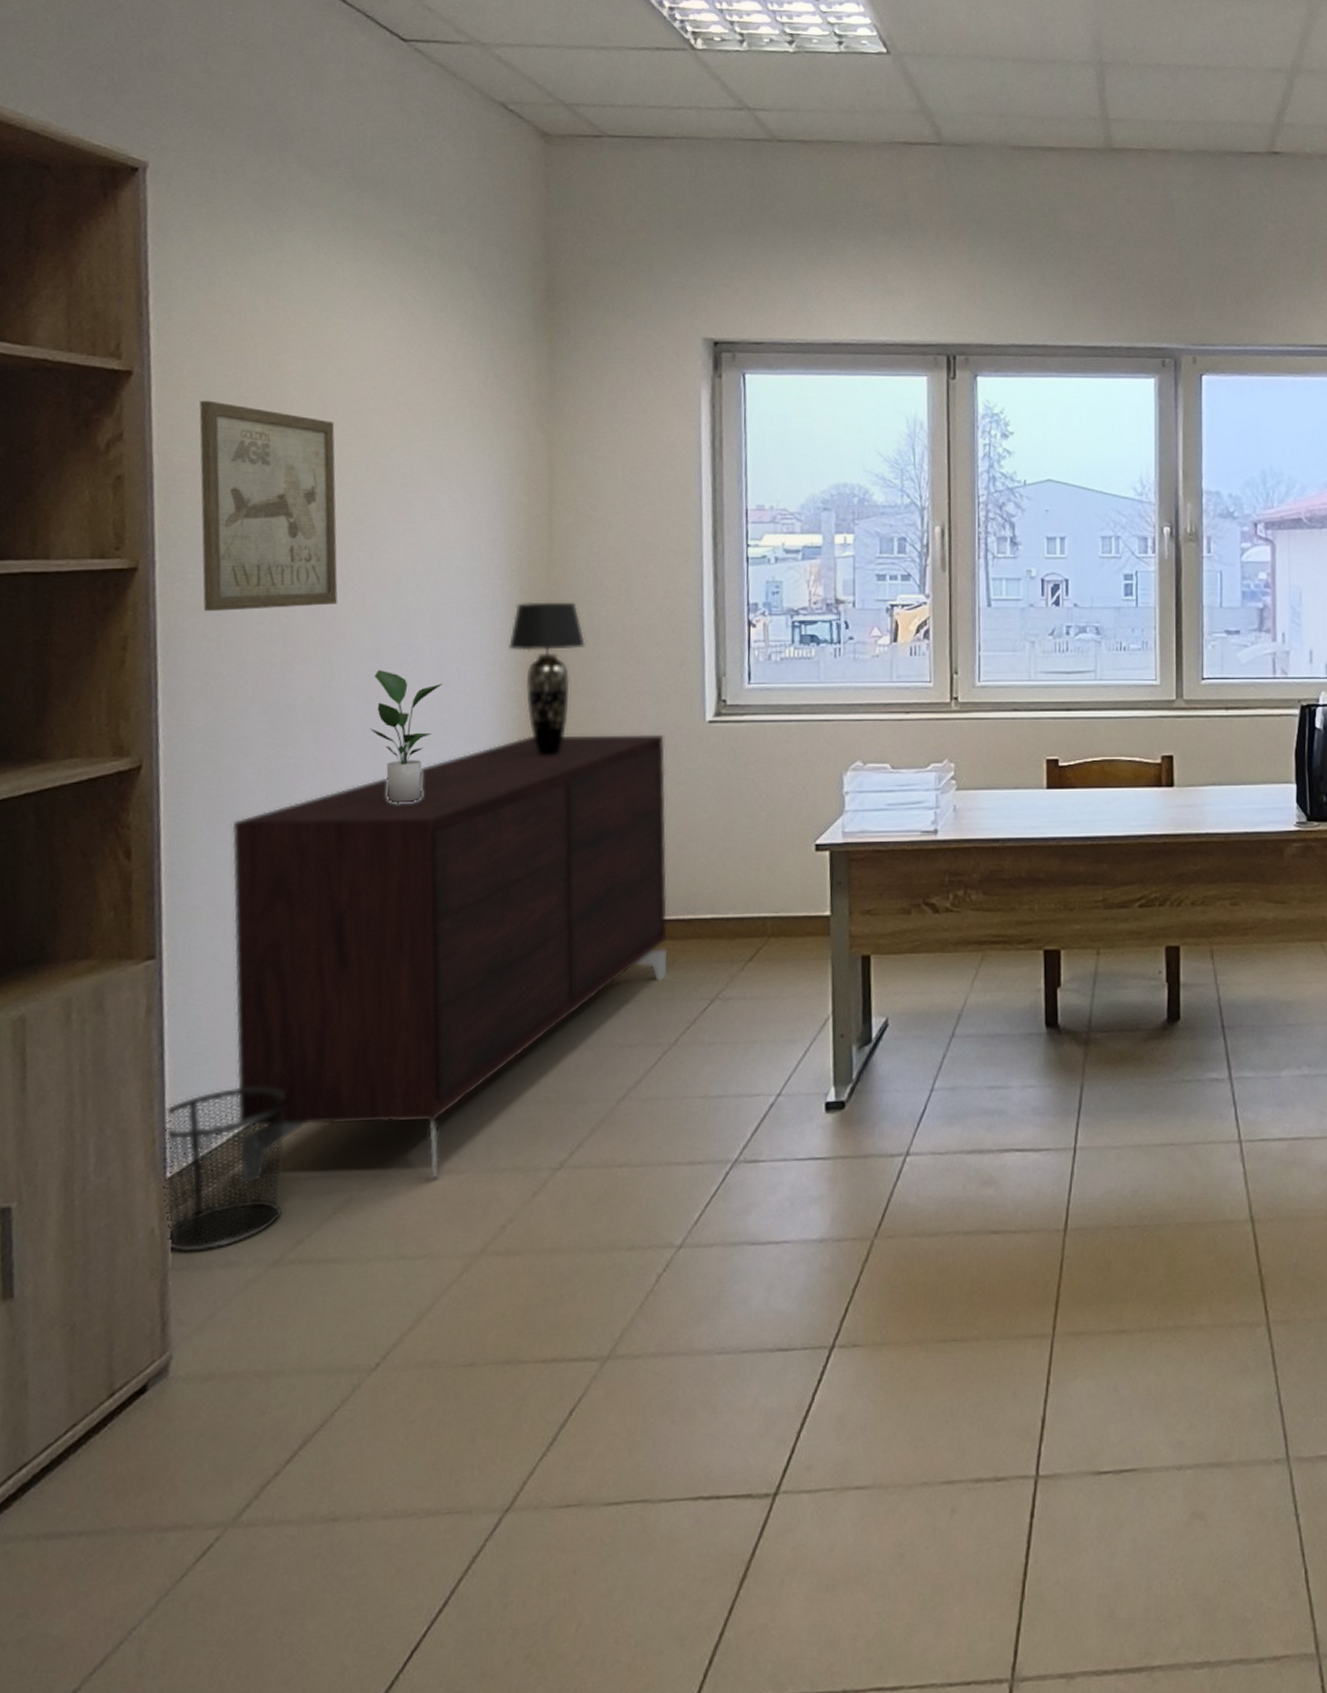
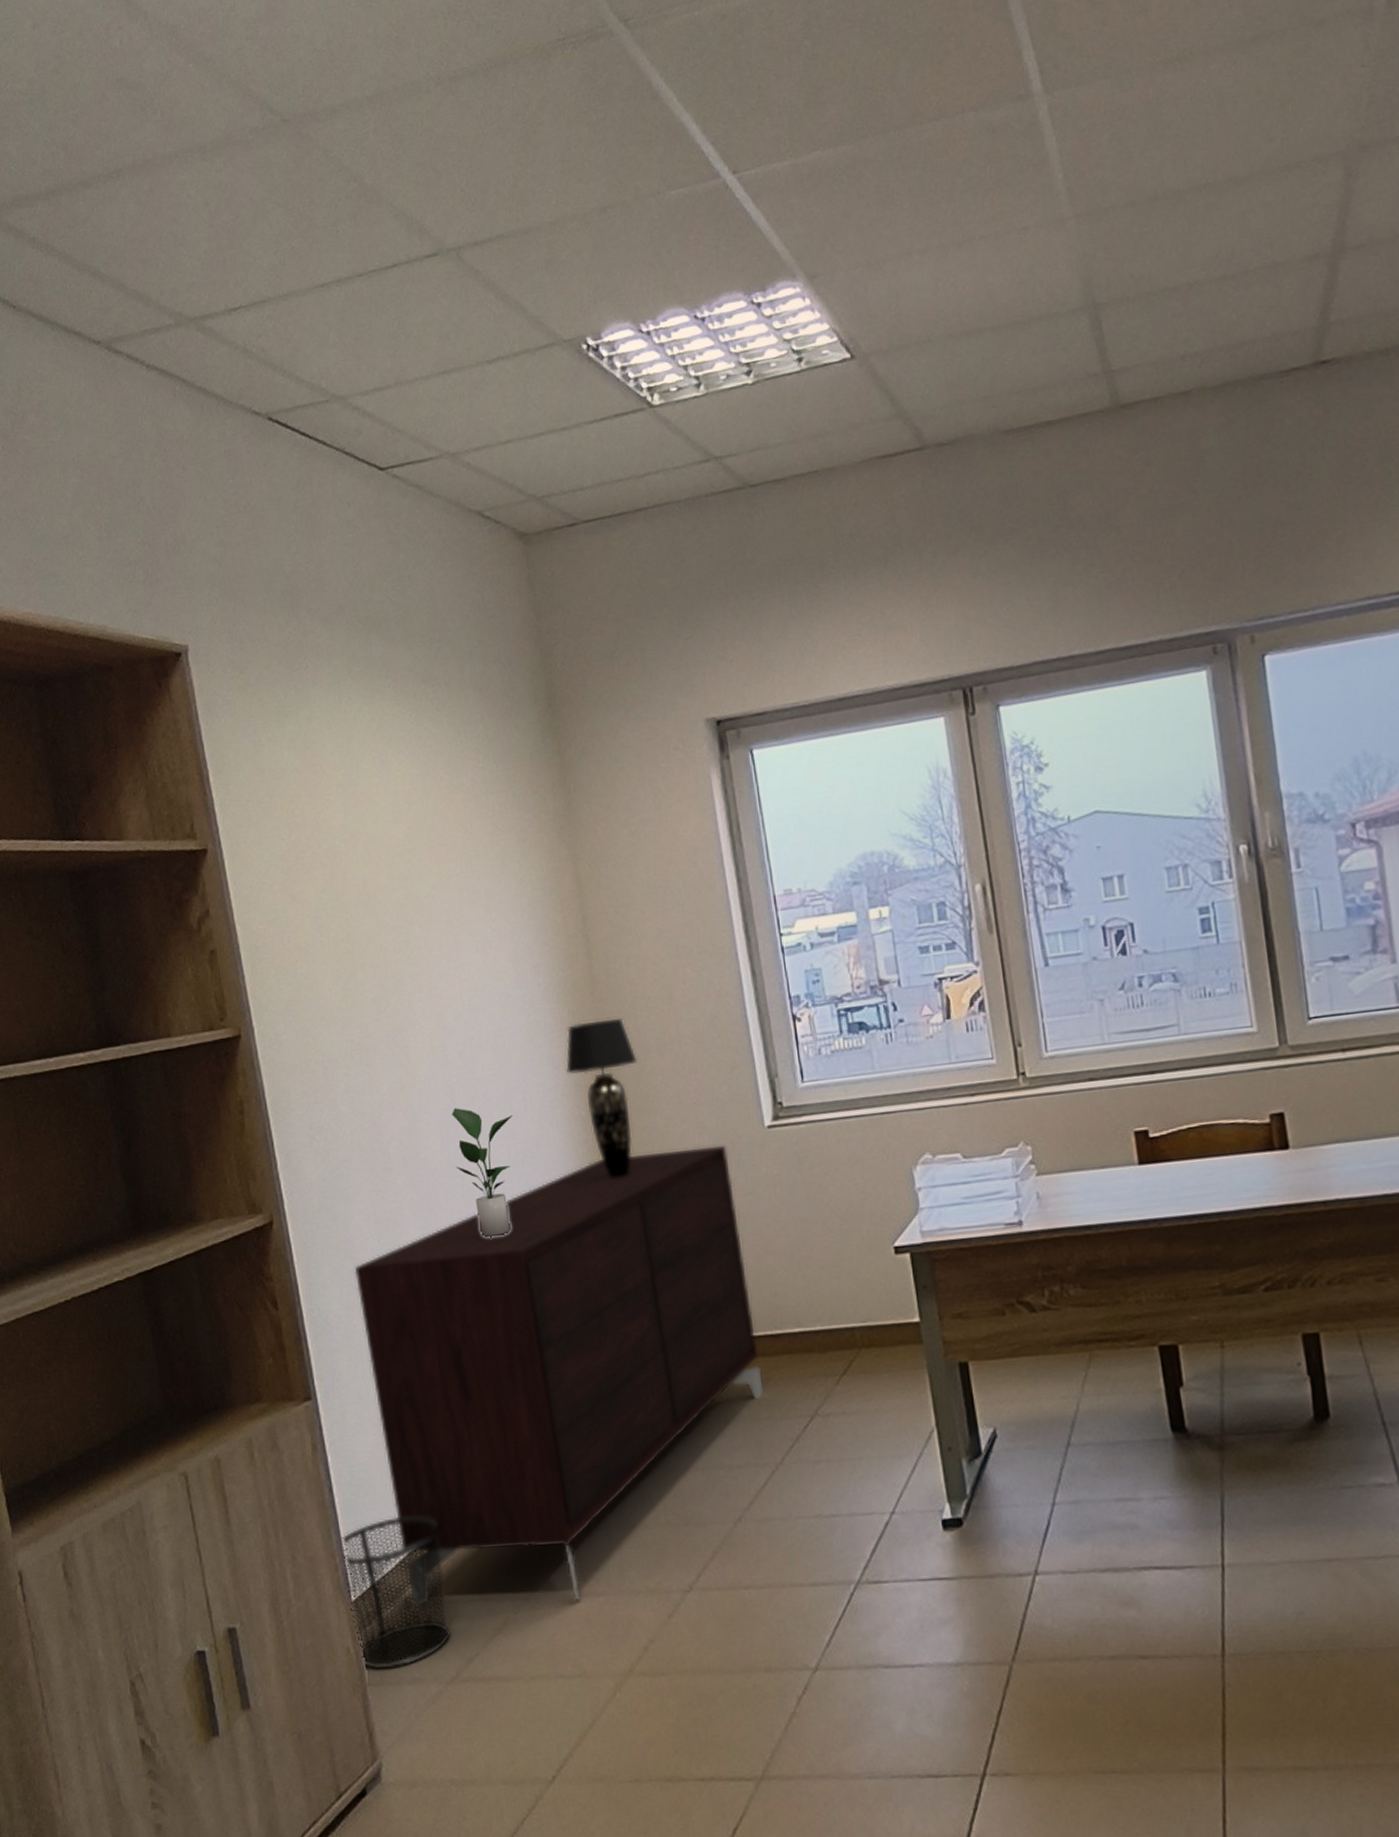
wall art: present [199,400,338,612] -> none [265,866,409,1070]

